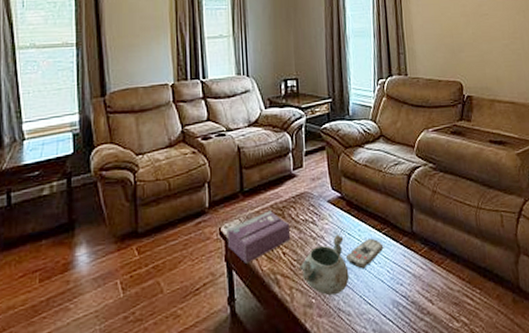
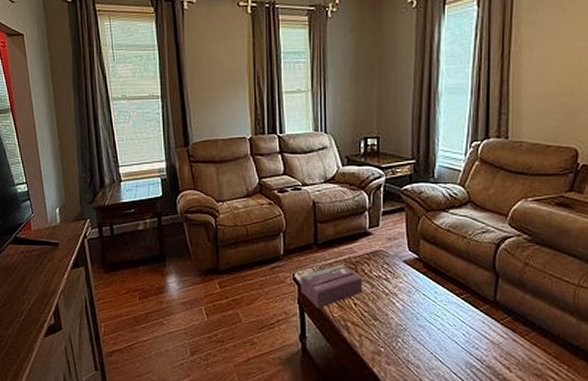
decorative bowl: present [298,234,349,296] -> none [369,293,421,348]
remote control: present [345,238,384,269] -> none [418,301,461,329]

